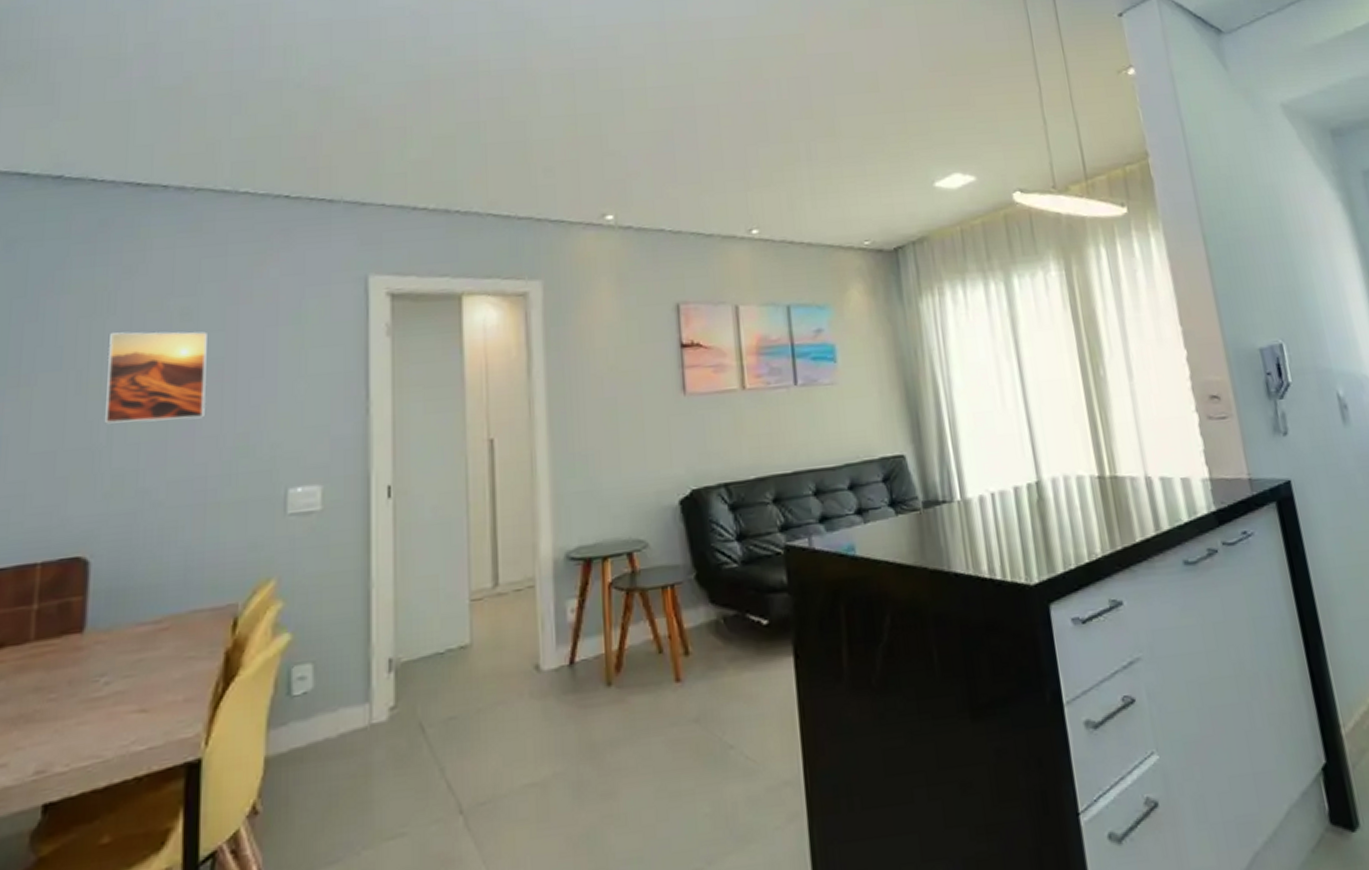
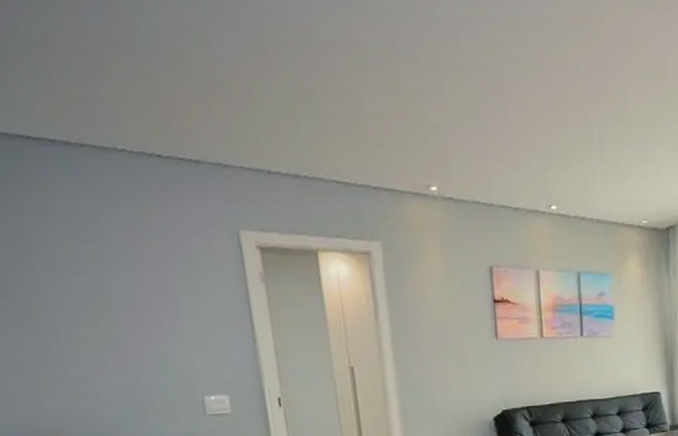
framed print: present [105,331,207,424] -> none [39,269,130,343]

